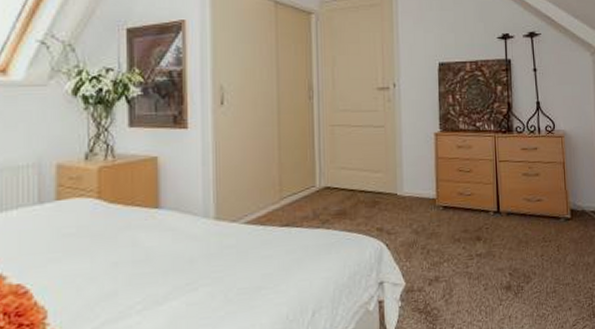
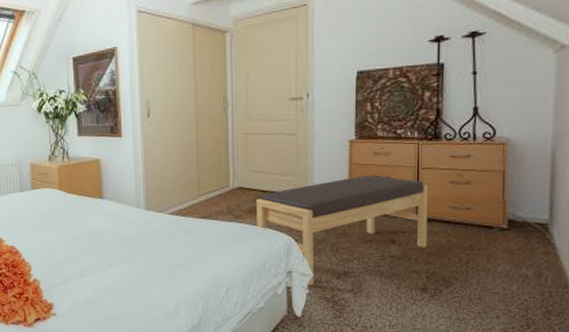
bench: none [345,169,509,297] -> present [256,175,428,286]

